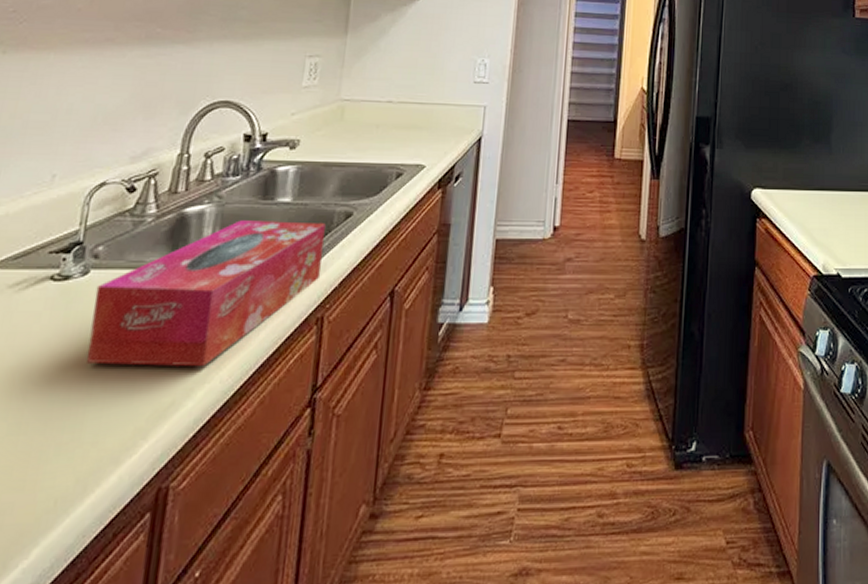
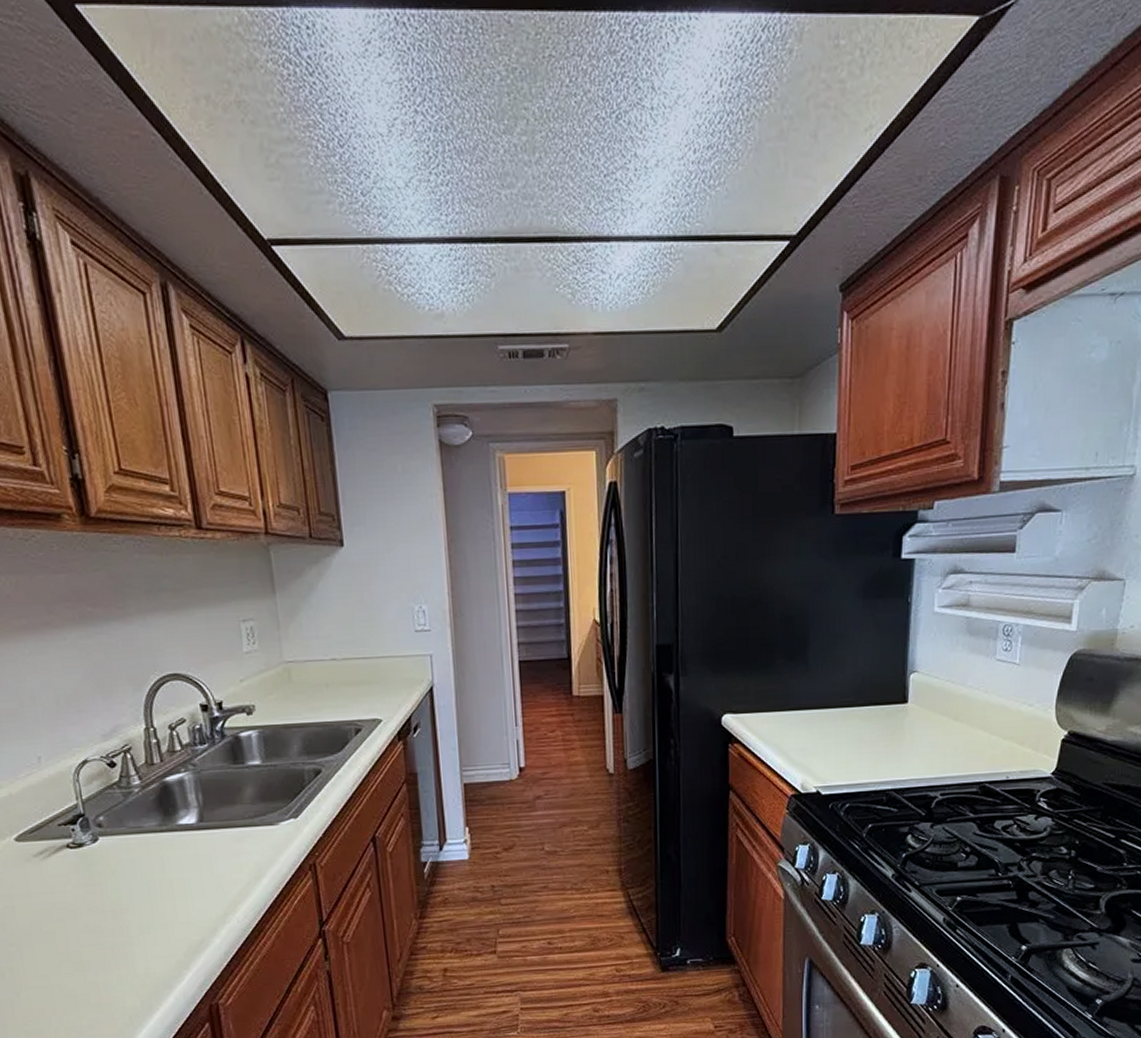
tissue box: present [87,220,326,367] -> none [108,781,305,913]

